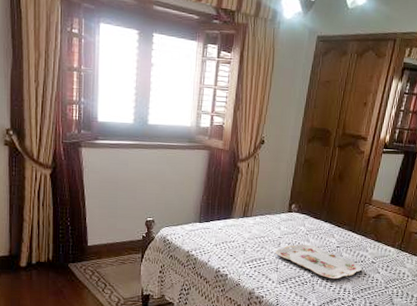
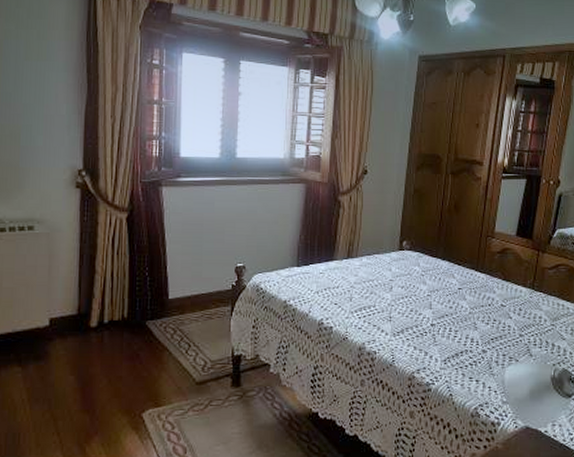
serving tray: present [275,244,362,280] -> none [387,287,490,328]

